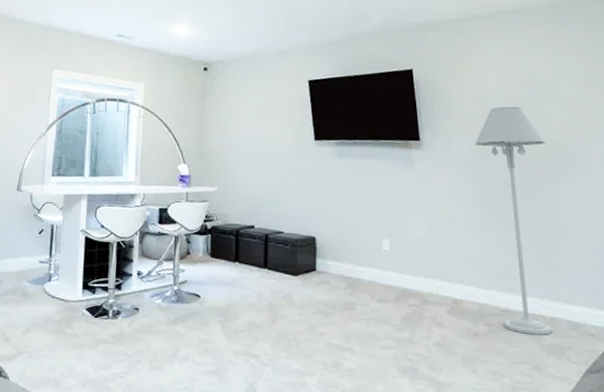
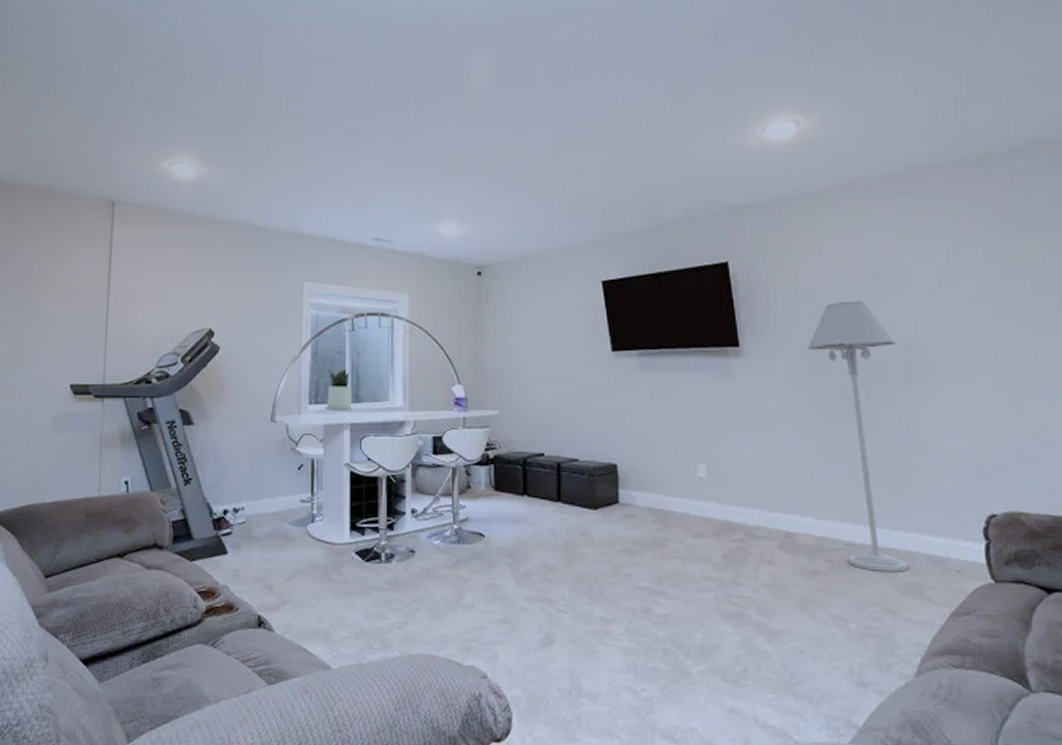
planter: none [66,146,91,184] -> present [325,368,354,411]

